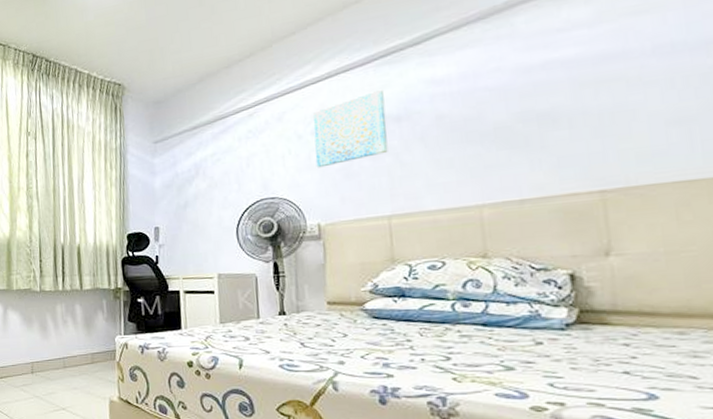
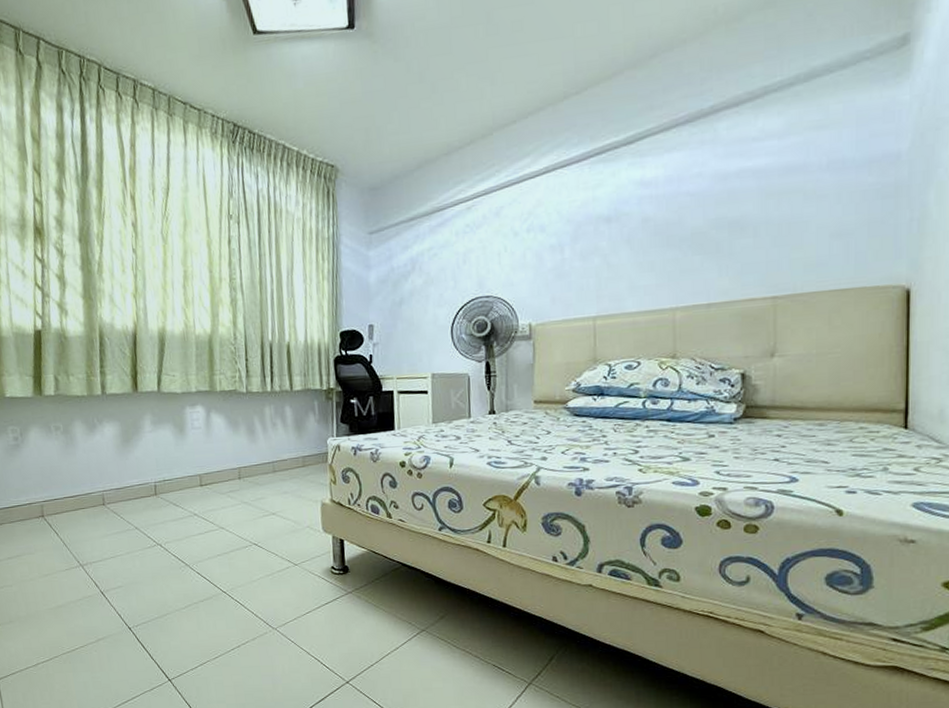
wall art: present [313,89,388,168] -> none [529,188,598,267]

